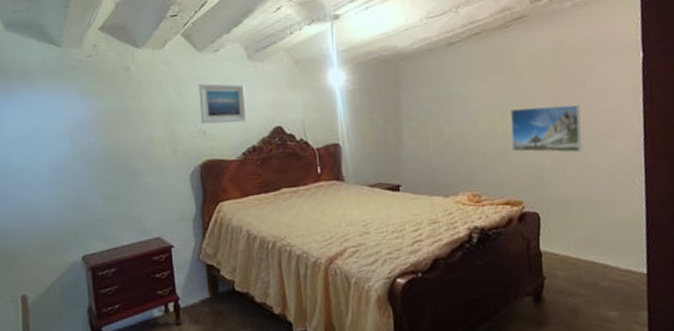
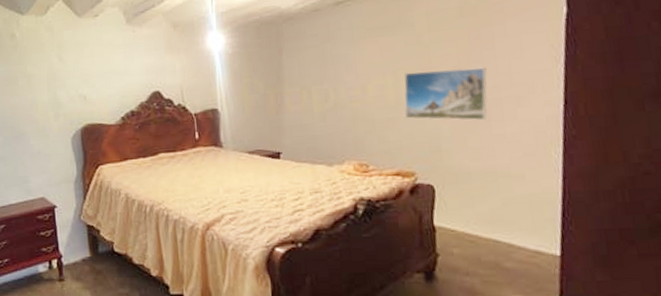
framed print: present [198,83,247,124] -> none [79,48,126,89]

